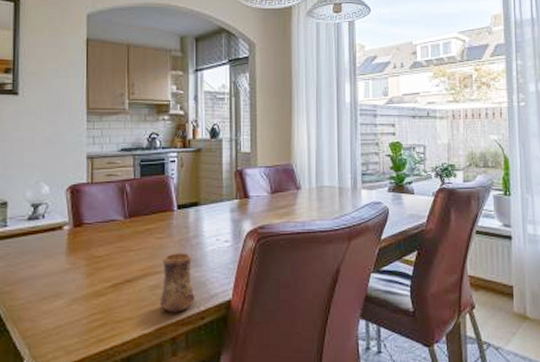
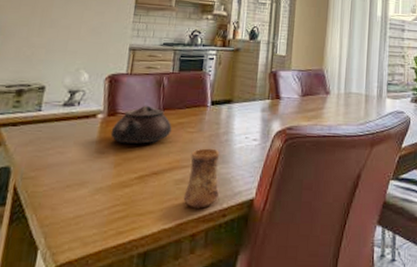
teapot: none [79,213,140,253] -> present [110,105,172,144]

